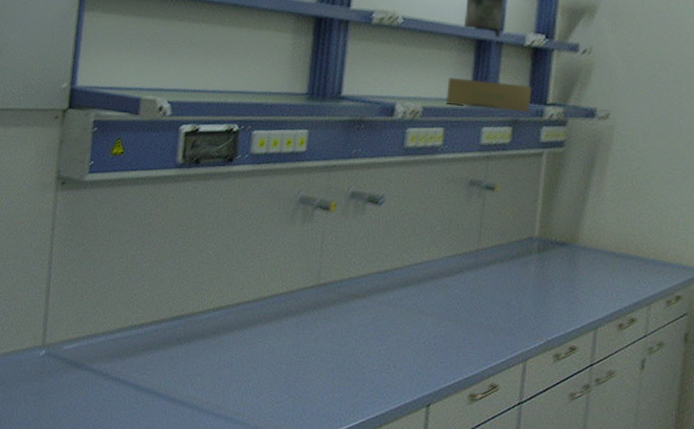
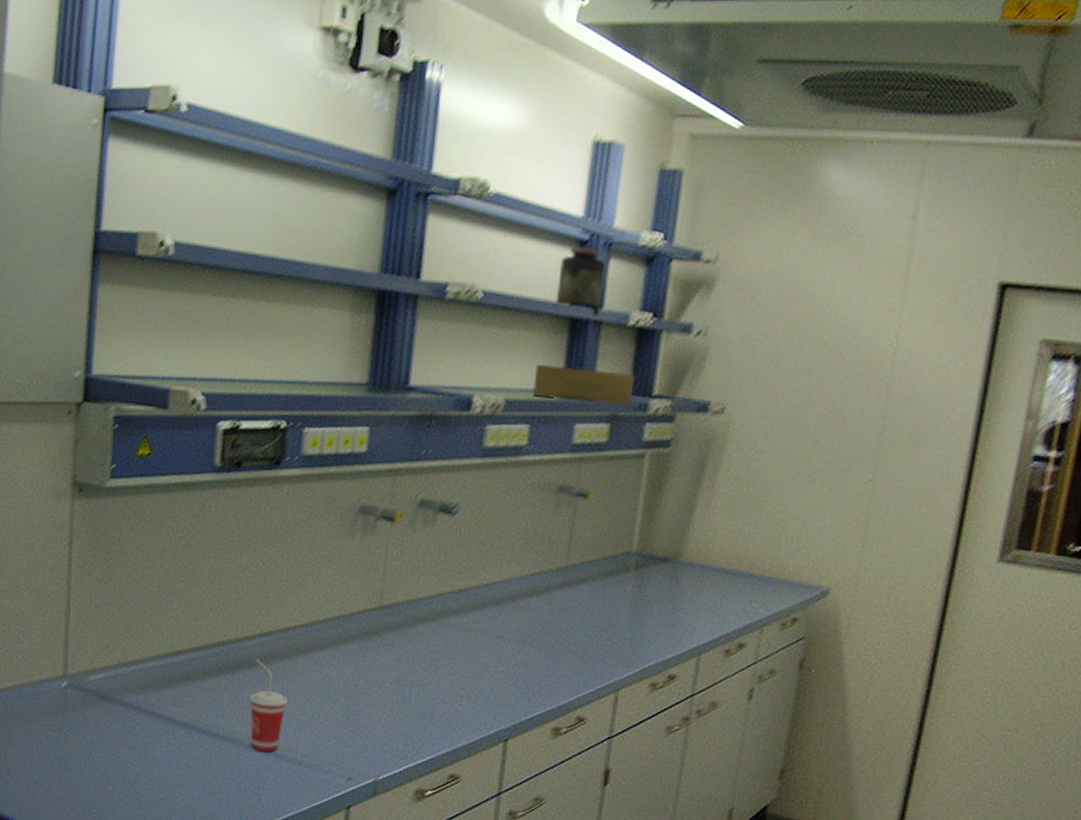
beverage cup: none [203,330,236,416] -> present [249,658,288,753]

